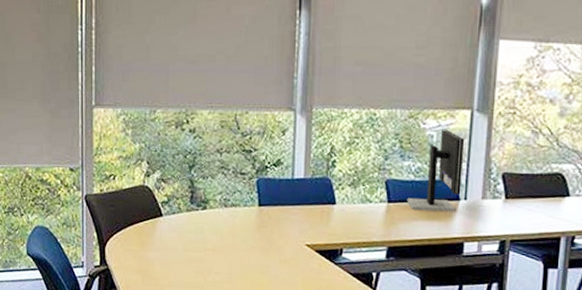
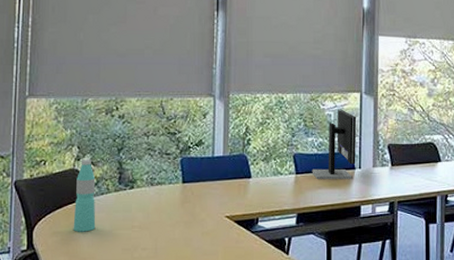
water bottle: none [145,176,168,252] -> present [73,159,96,232]

